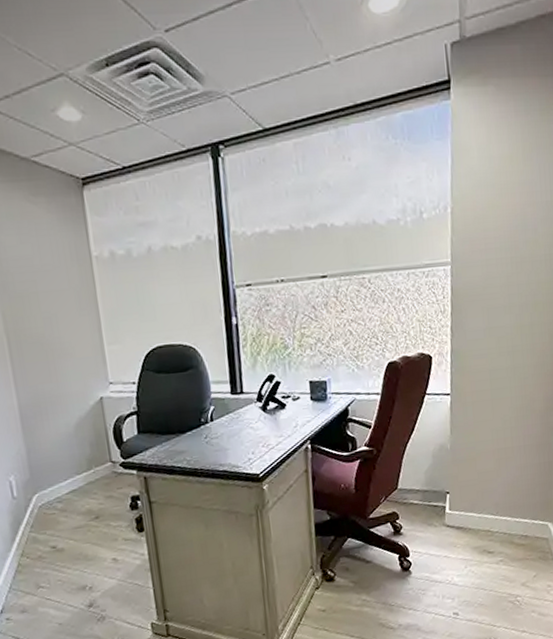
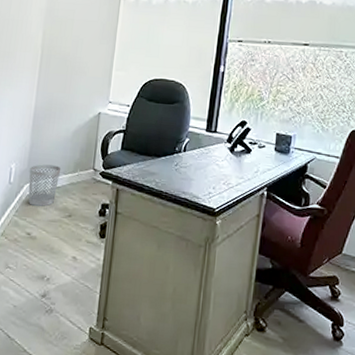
wastebasket: none [33,467,74,517] -> present [28,164,61,207]

